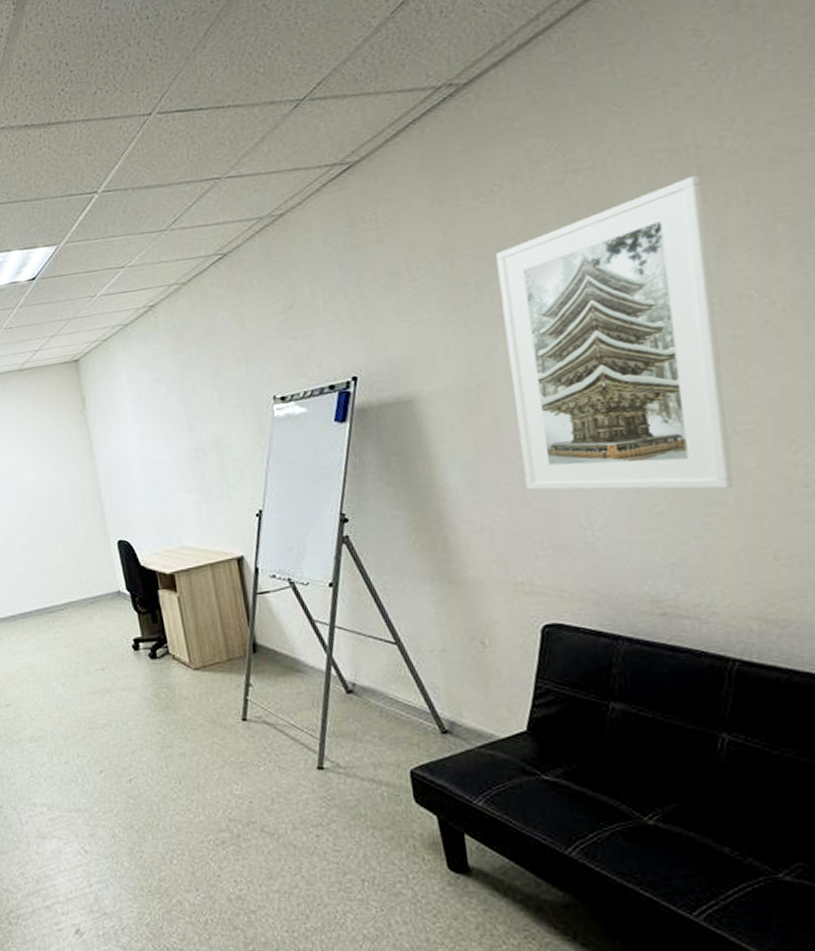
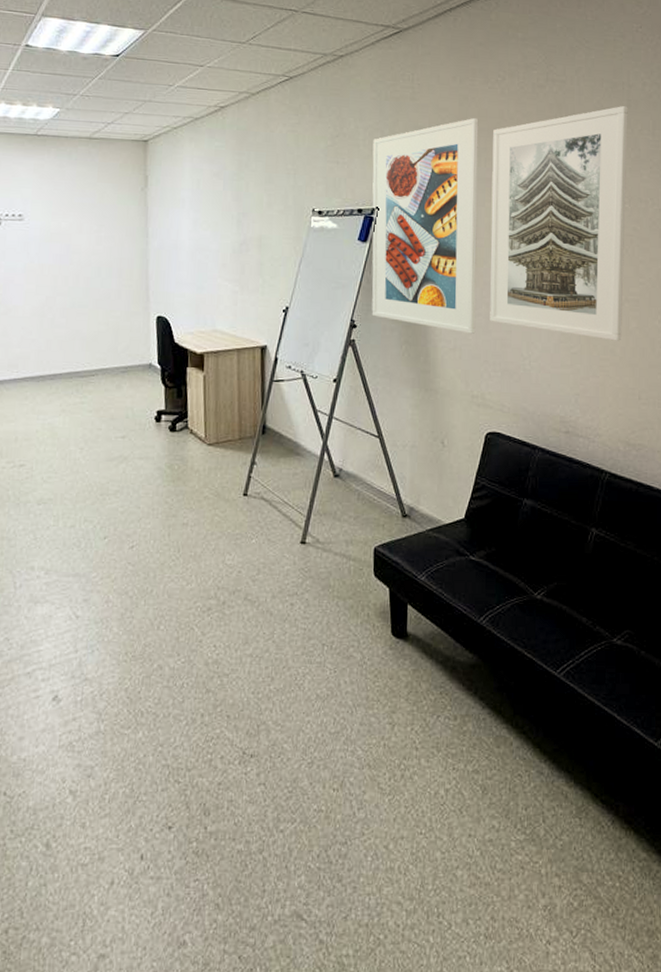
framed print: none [336,244,509,509] -> present [371,117,479,334]

